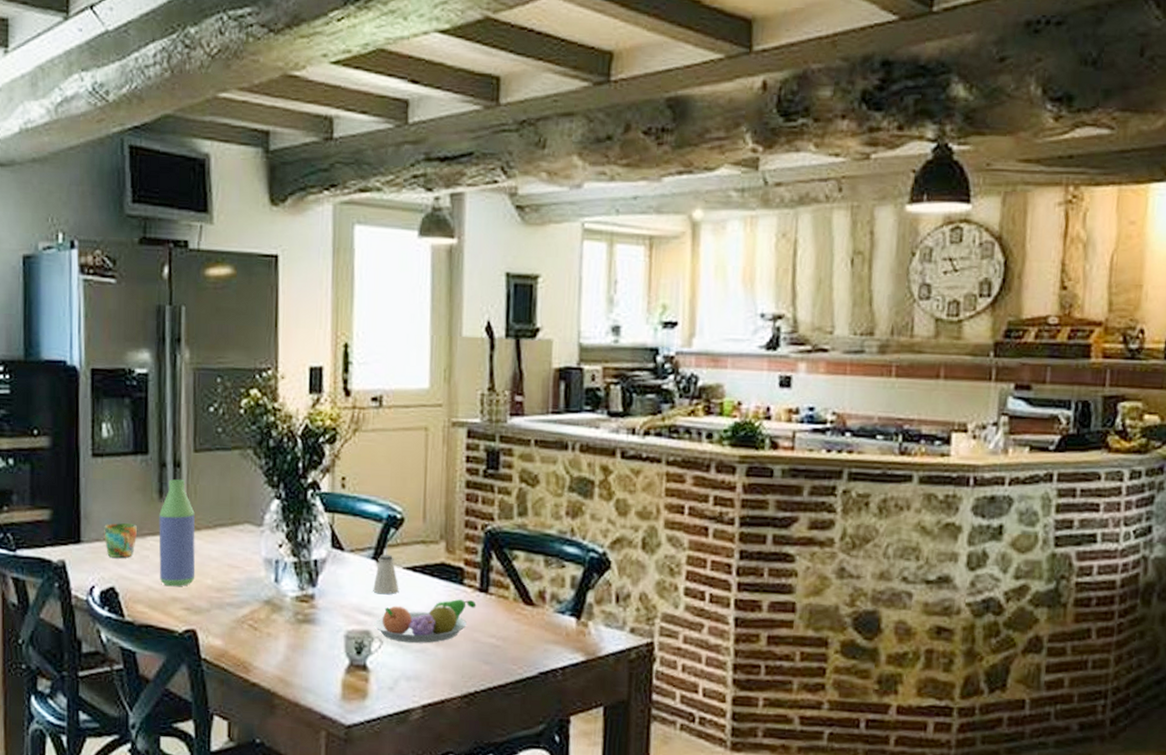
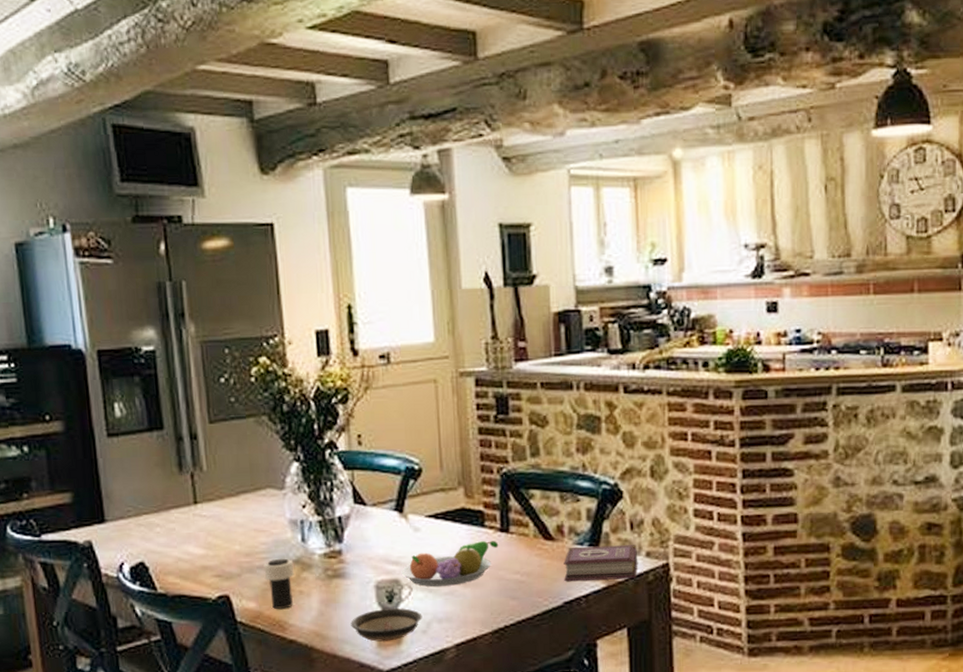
mug: present [104,523,137,558] -> none [127,499,161,533]
bottle: present [159,479,196,587] -> none [181,450,223,556]
cup: none [233,597,264,650] -> present [263,558,295,609]
saucer: none [316,660,391,695] -> present [351,608,423,642]
saltshaker: present [373,555,399,595] -> none [398,505,424,544]
book: none [541,615,621,655] -> present [564,545,637,581]

